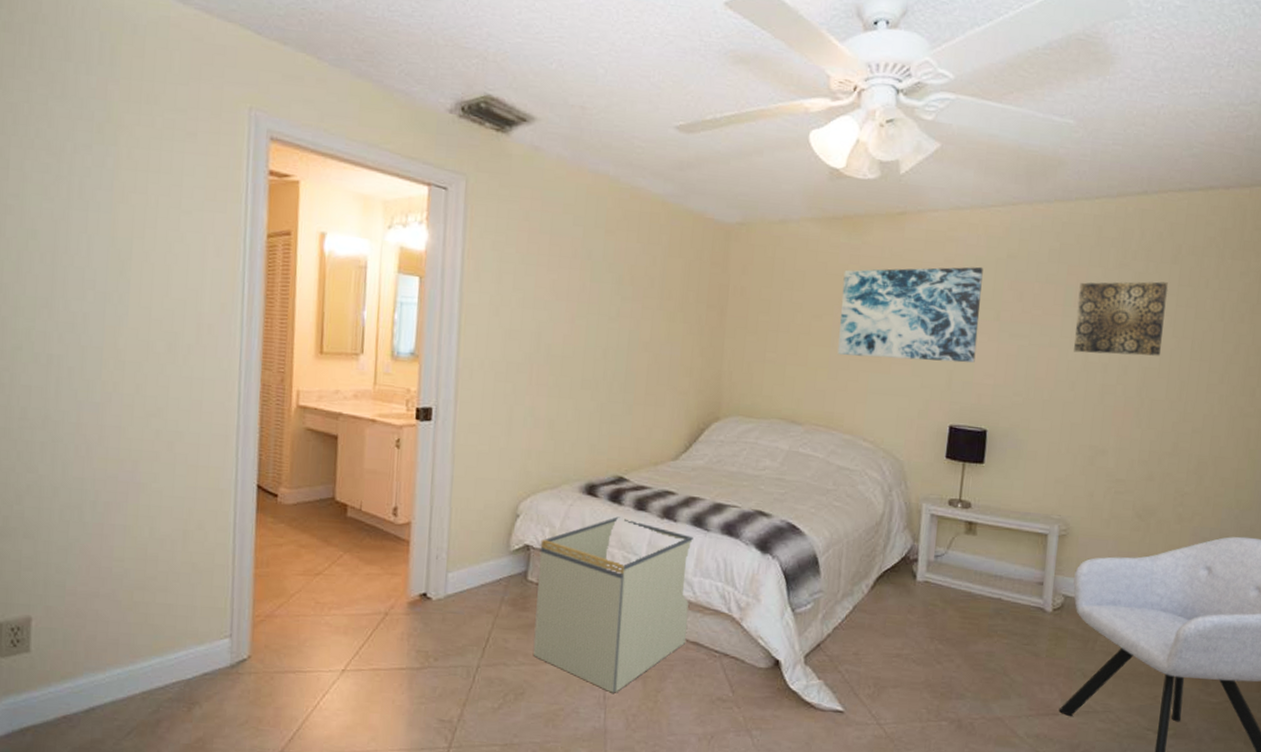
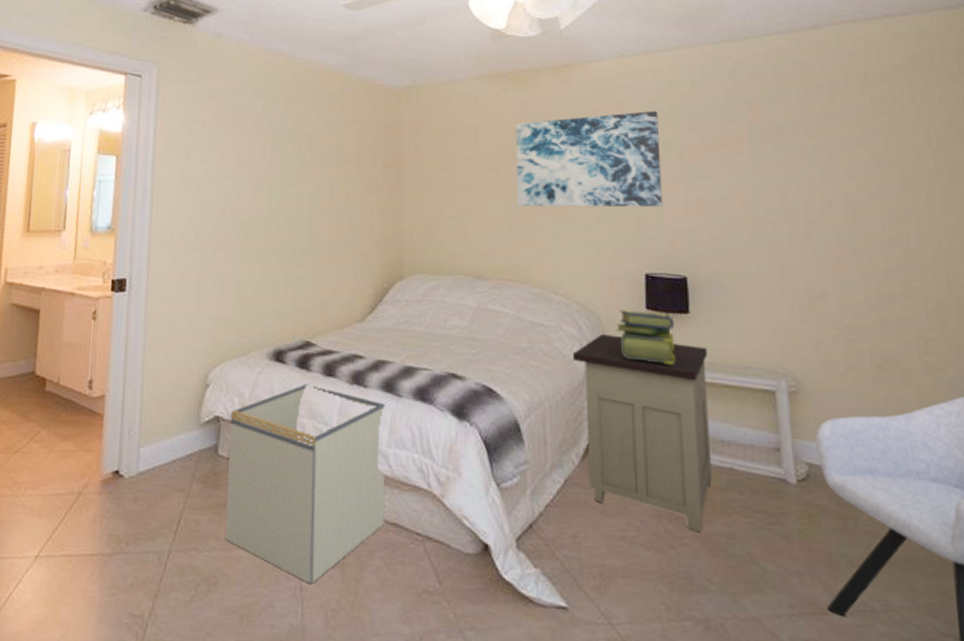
nightstand: none [872,479,996,651] -> present [572,334,713,533]
stack of books: none [915,458,970,509] -> present [615,310,675,365]
wall art: present [1074,281,1168,356] -> none [763,112,867,190]

